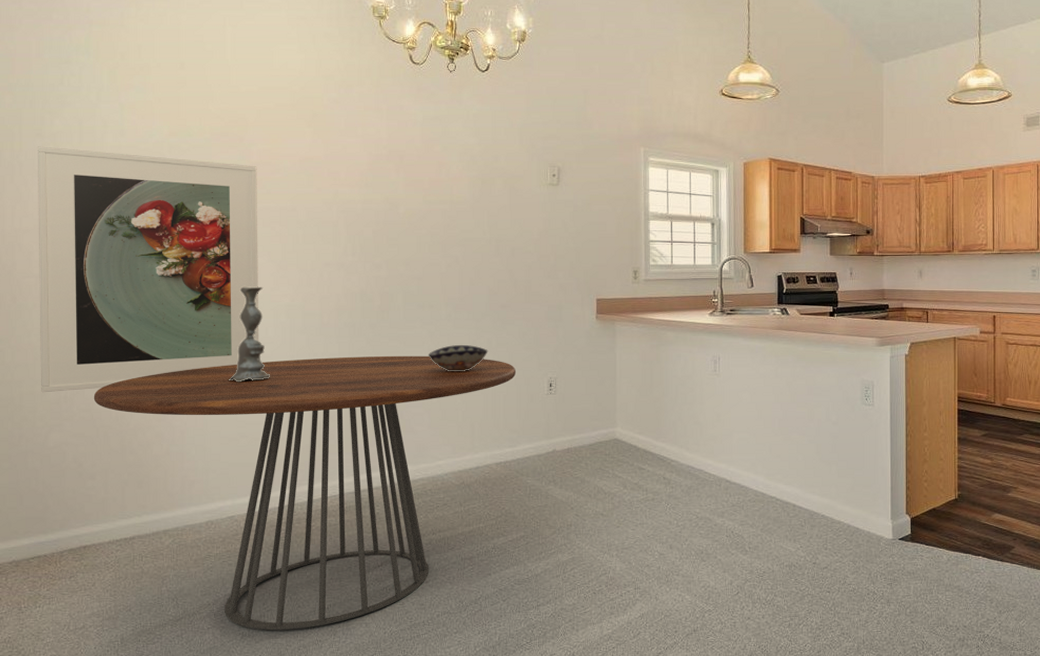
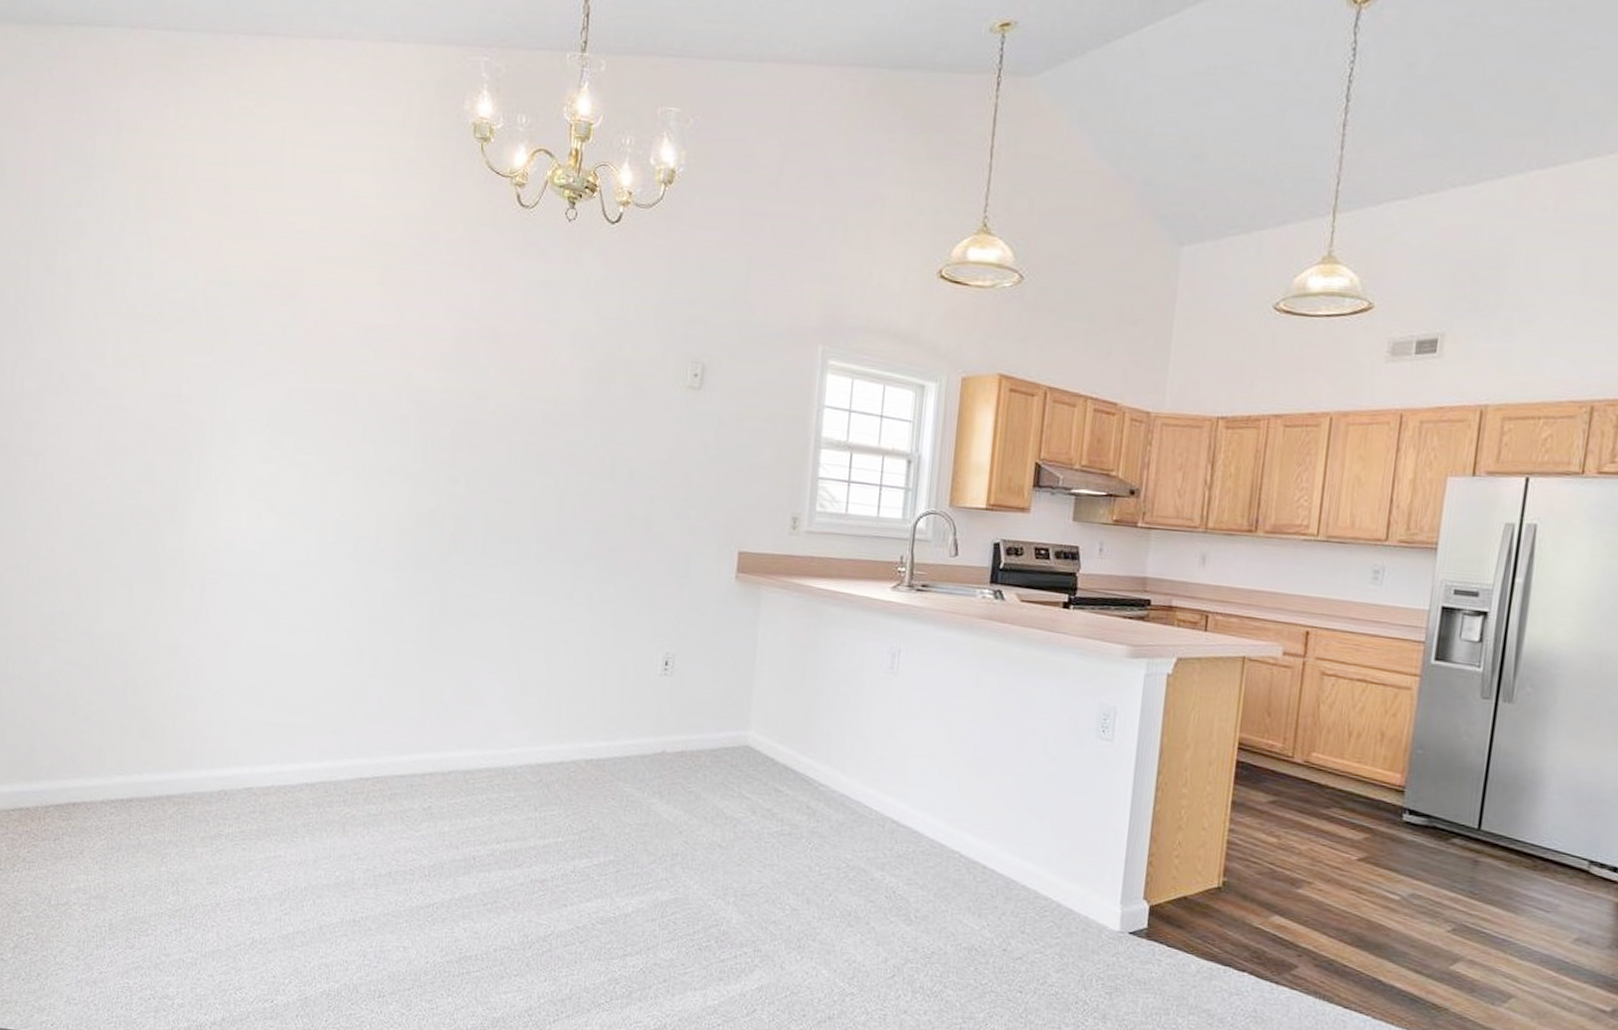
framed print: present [38,146,259,393] -> none [34,286,311,606]
dining table: present [93,355,517,630] -> none [94,591,623,943]
candlestick: present [228,286,271,382] -> none [256,491,310,616]
decorative bowl: present [428,345,488,372] -> none [509,595,588,633]

